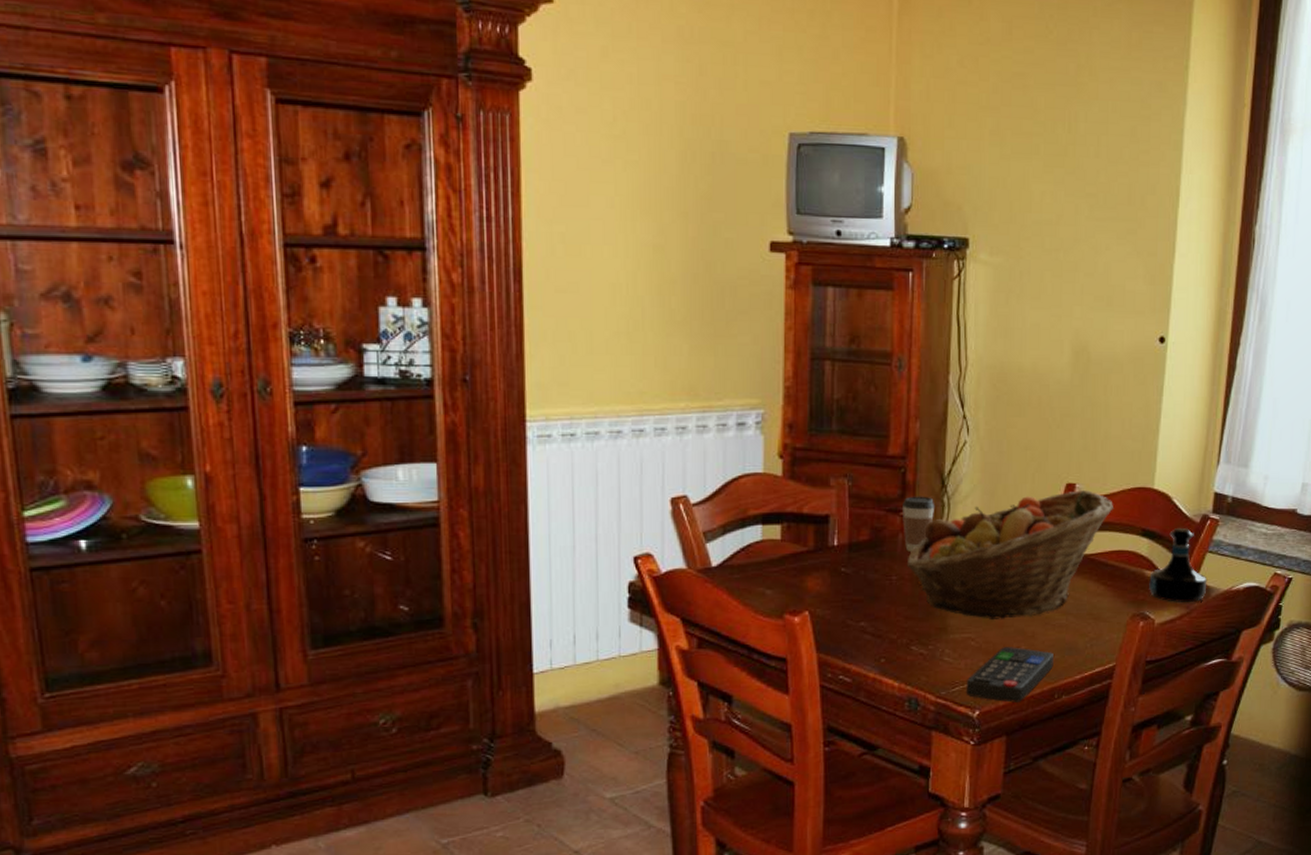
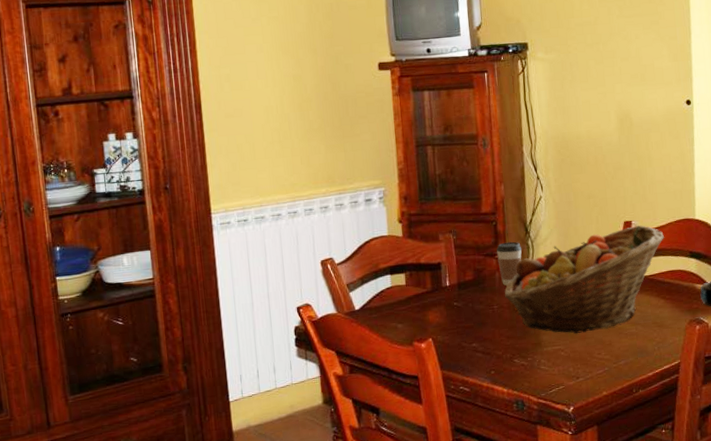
remote control: present [966,647,1054,703] -> none [560,354,629,399]

